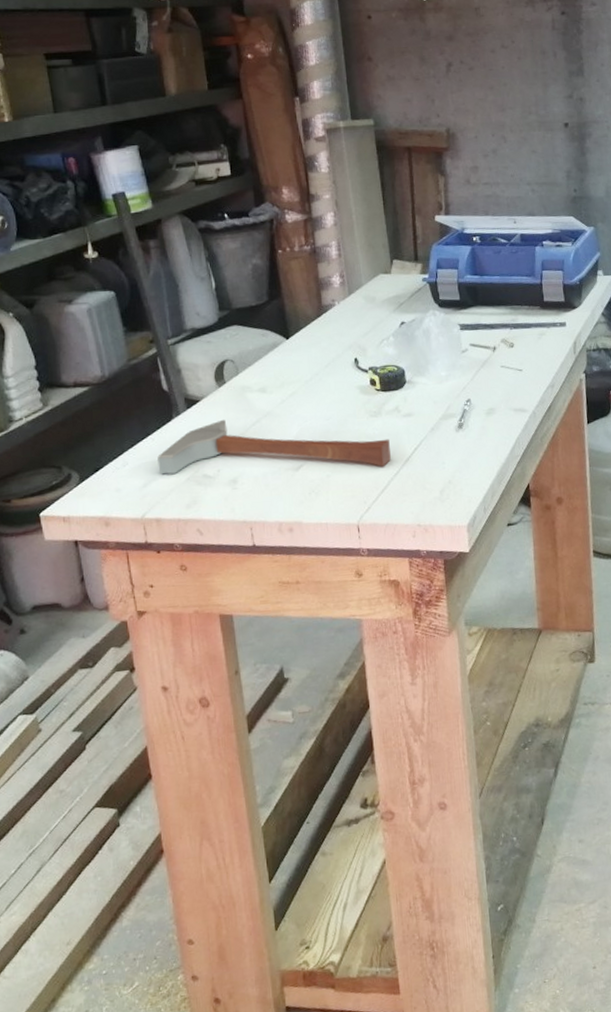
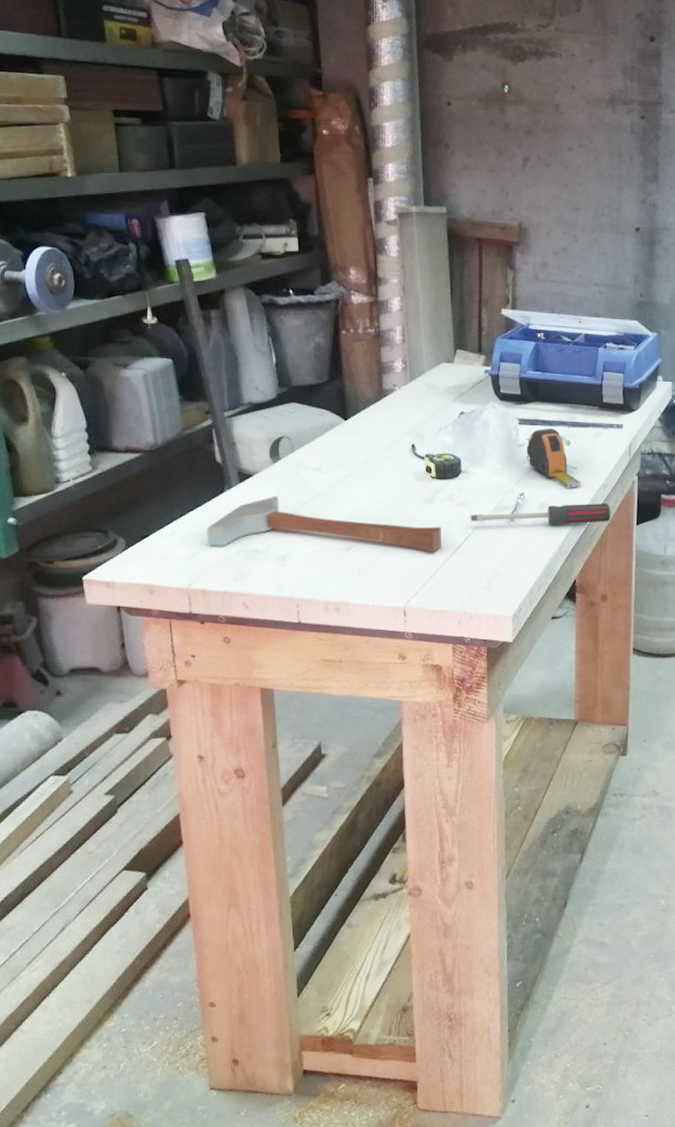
screwdriver: none [417,404,560,432] -> present [470,503,610,524]
tape measure: none [469,331,528,392] -> present [526,428,582,489]

